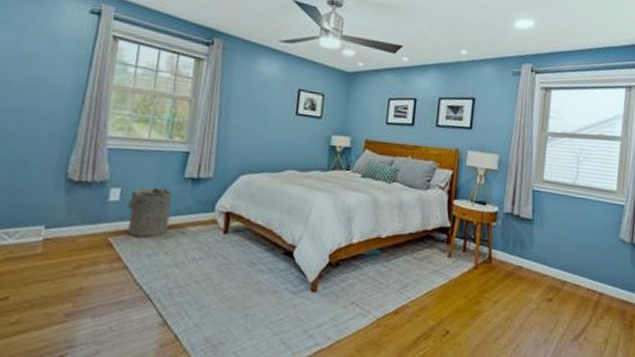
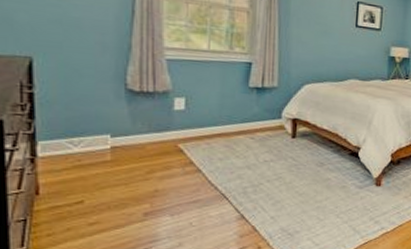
laundry hamper: present [127,187,173,238] -> none [193,96,238,143]

